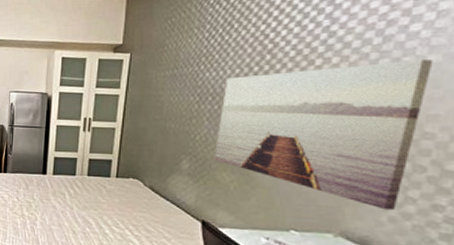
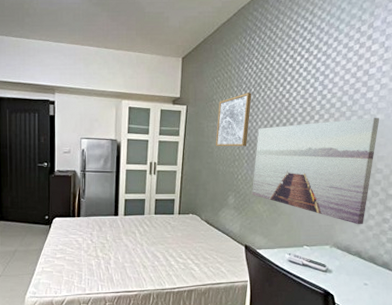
wall art: none [166,34,219,101] -> present [215,93,252,147]

